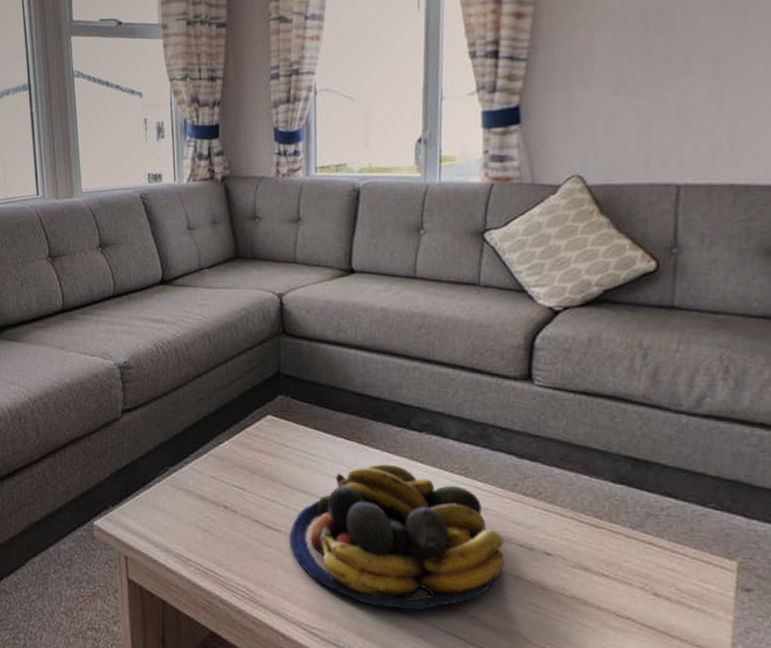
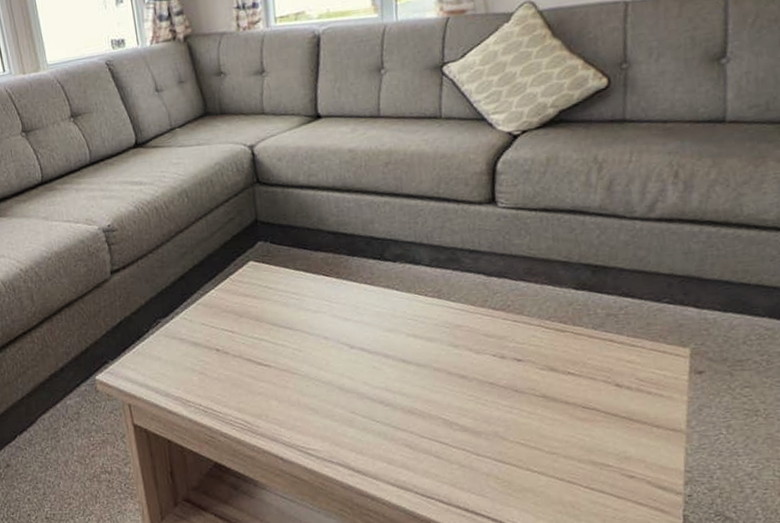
fruit bowl: present [289,464,505,611] -> none [279,294,480,424]

